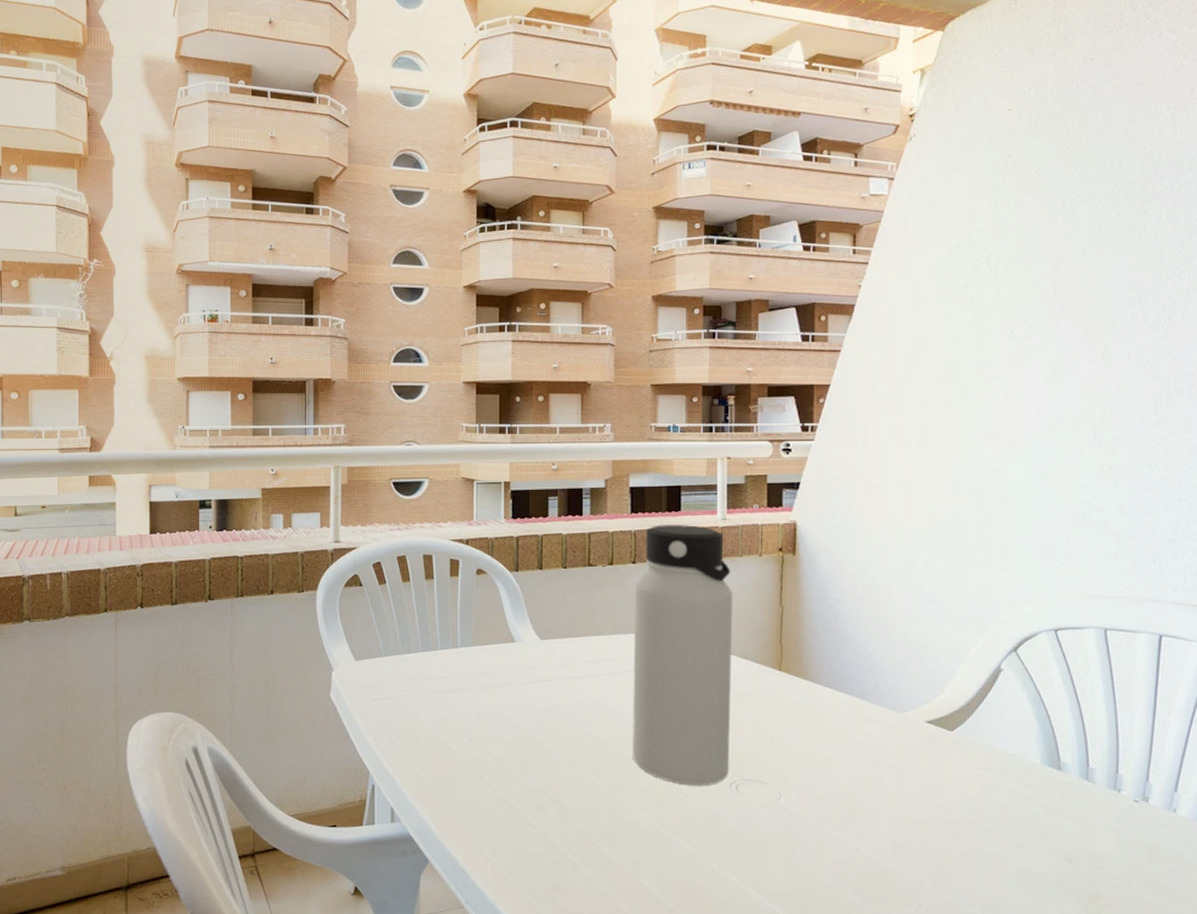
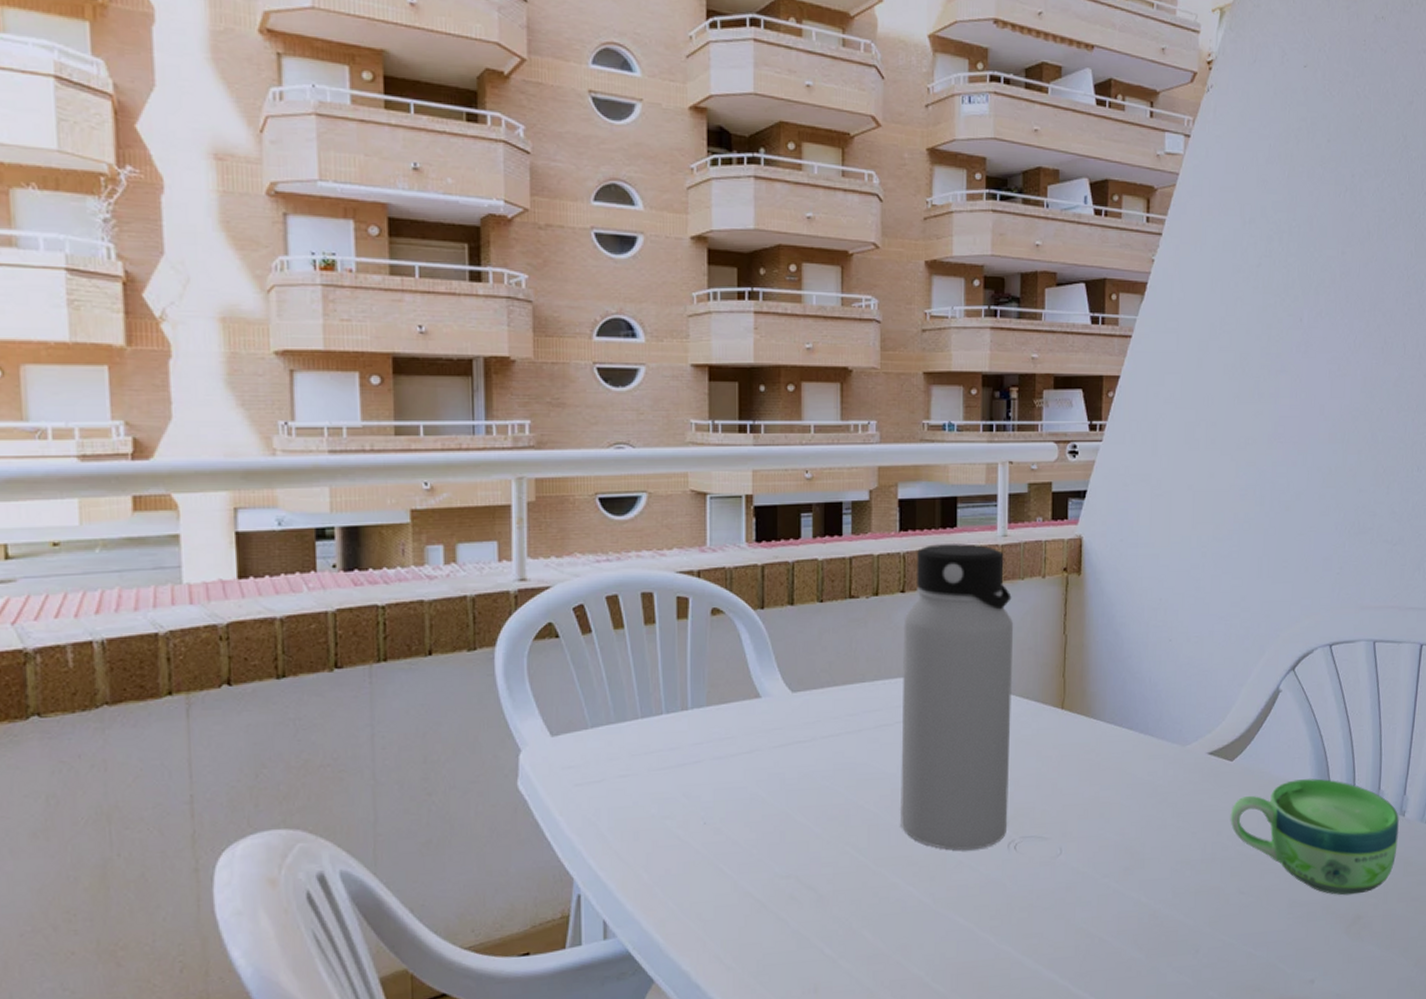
cup: none [951,755,1142,874] -> present [1230,778,1399,896]

